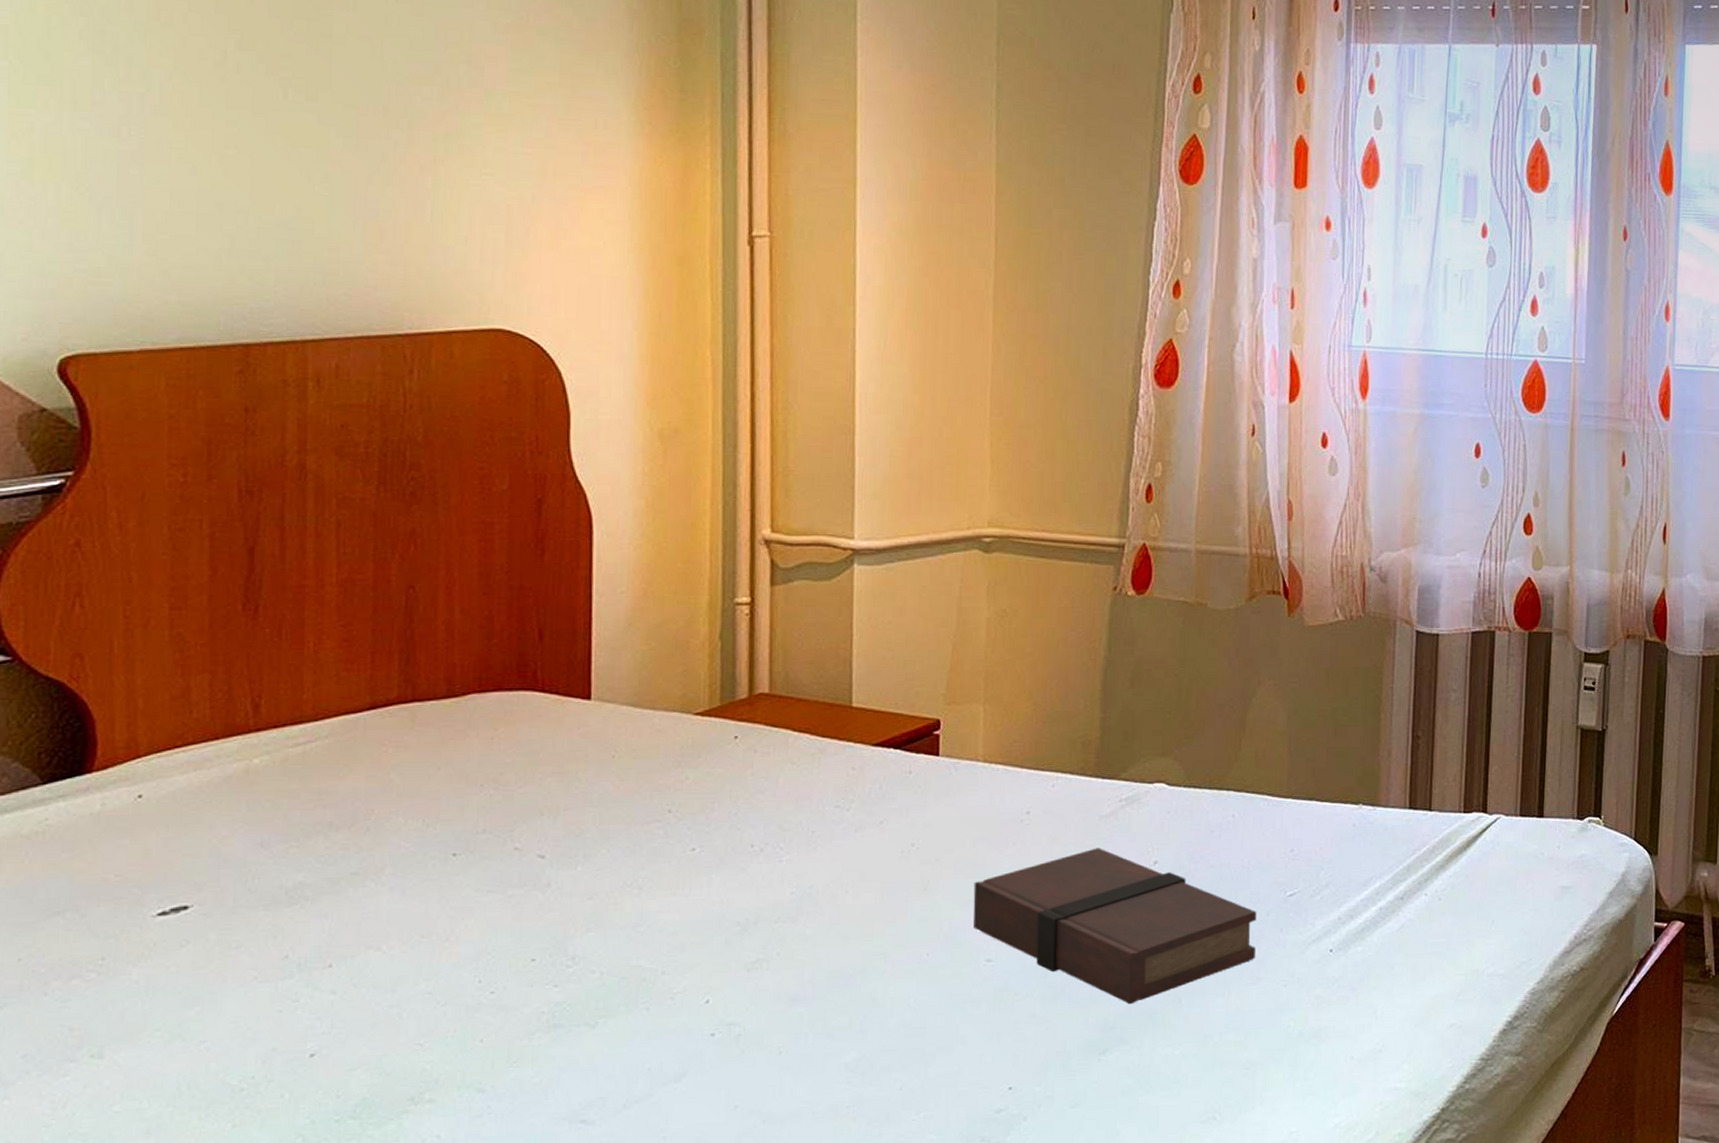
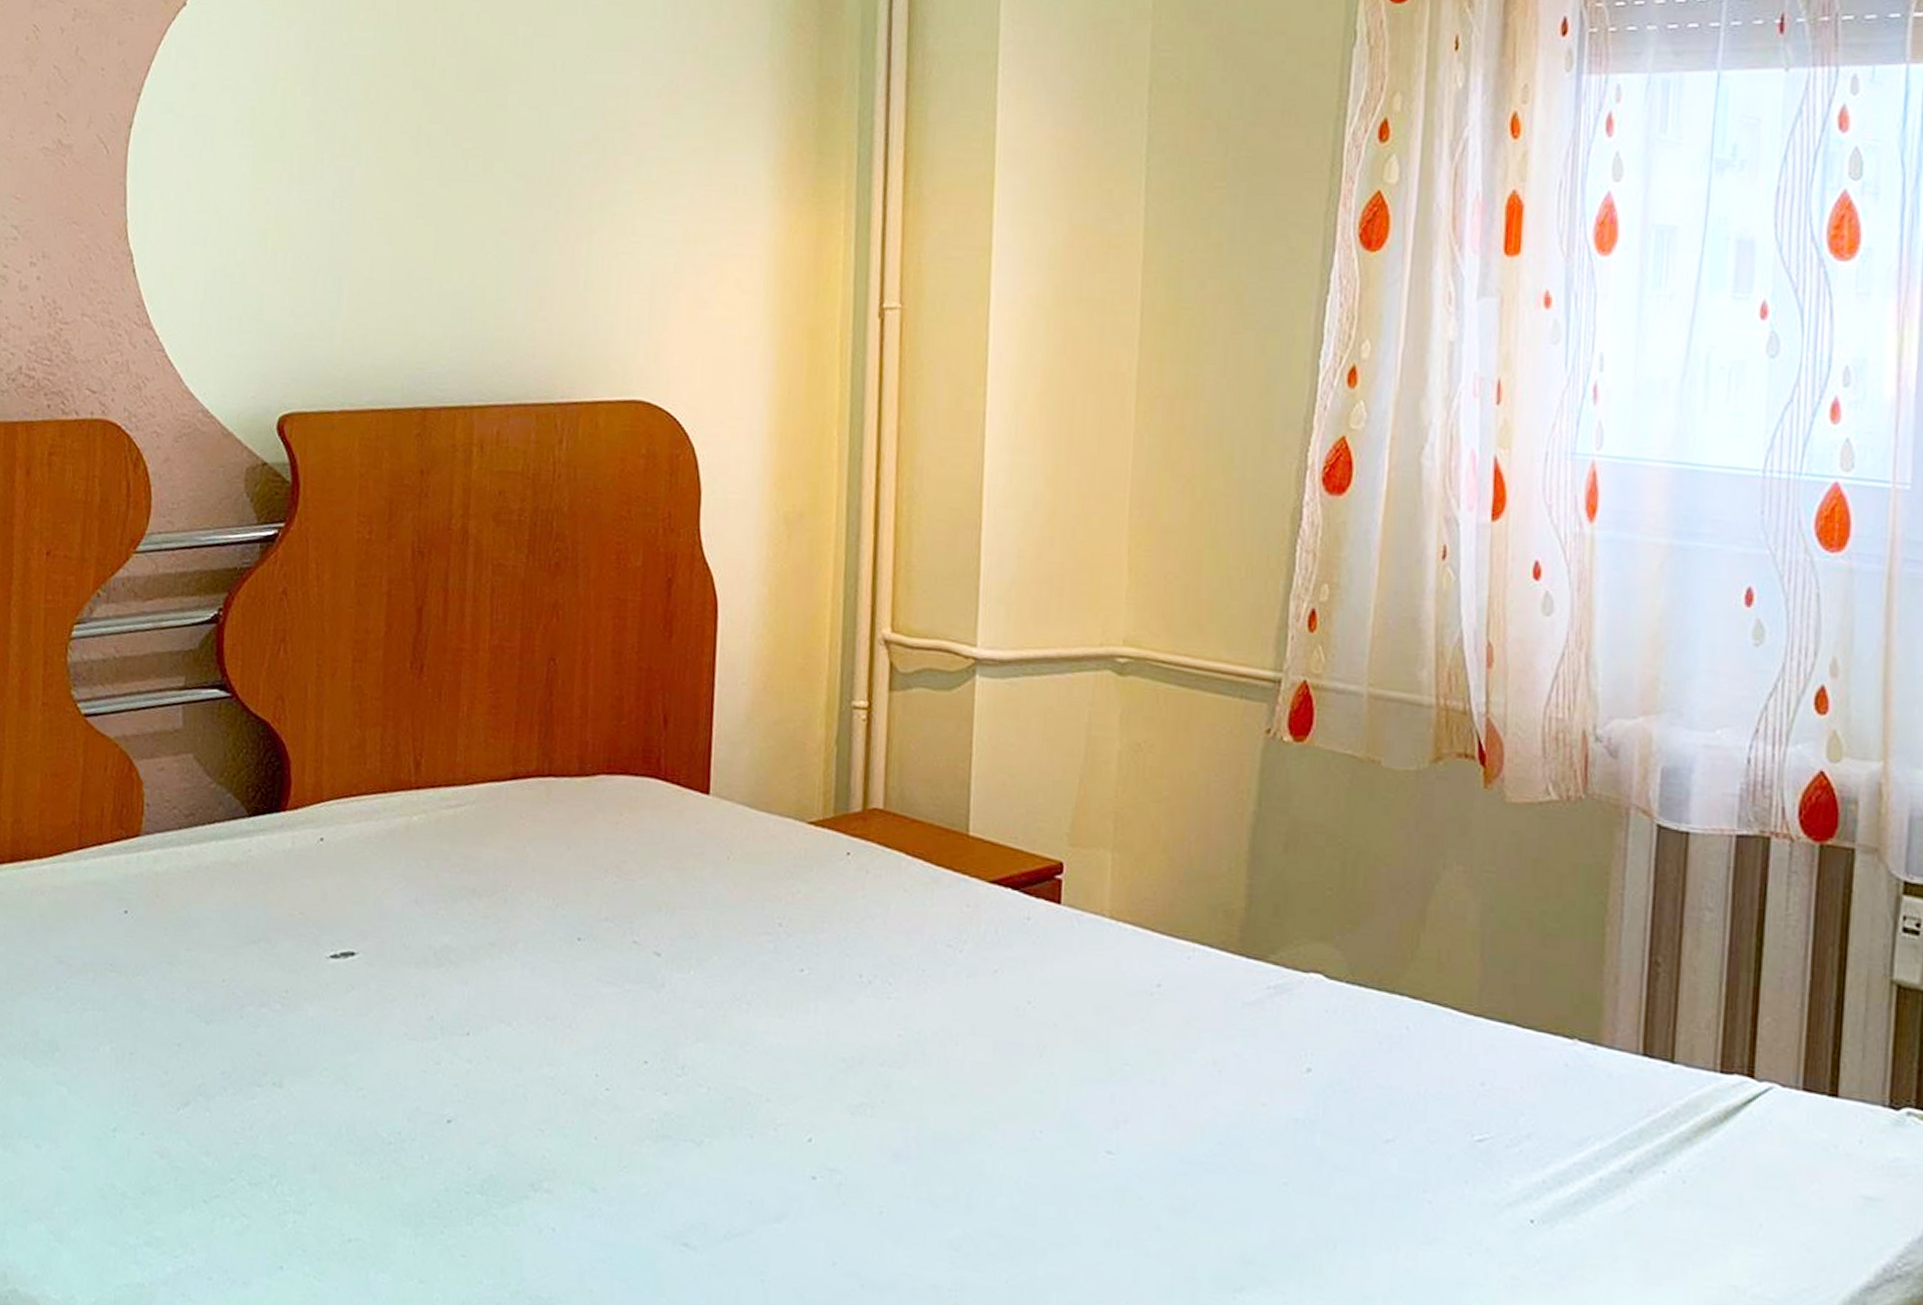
book: present [973,848,1257,1005] -> none [1093,1040,1435,1238]

